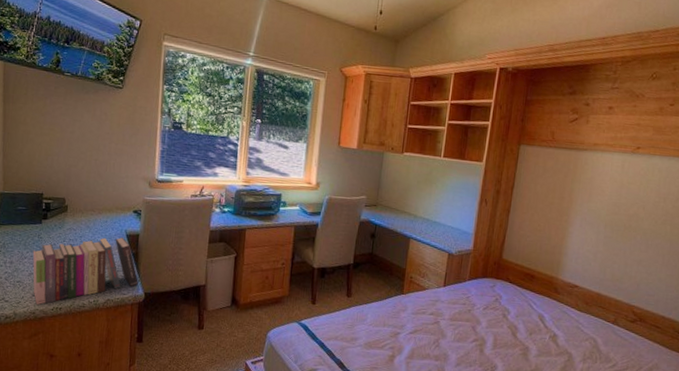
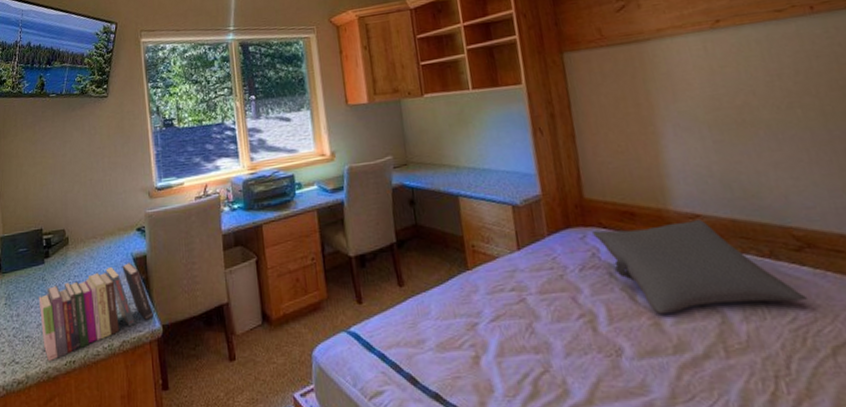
pillow: none [501,283,628,355] -> present [593,220,809,315]

